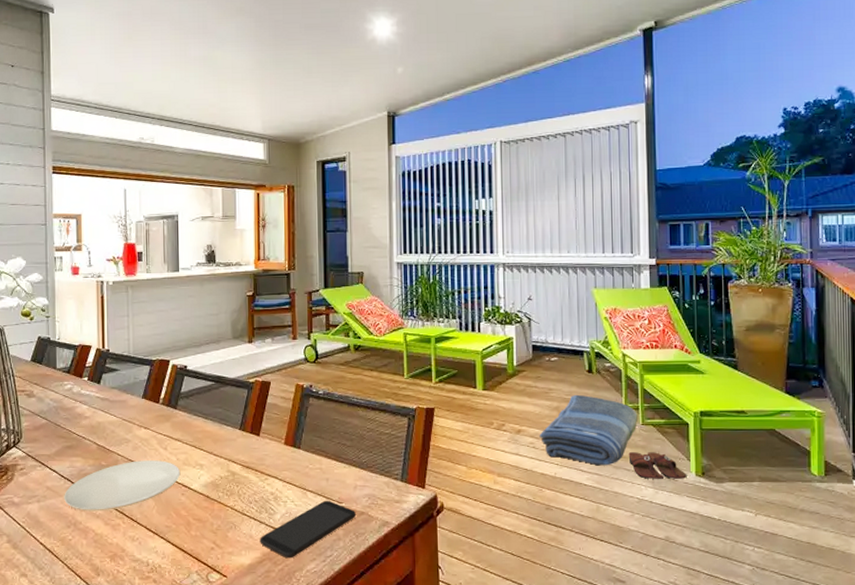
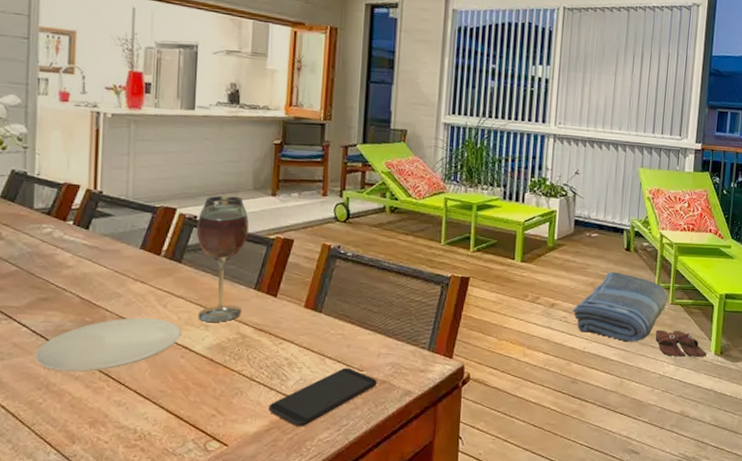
wineglass: none [187,346,232,461] -> present [196,195,249,322]

